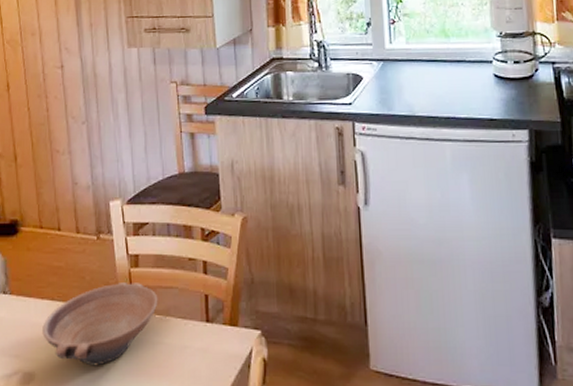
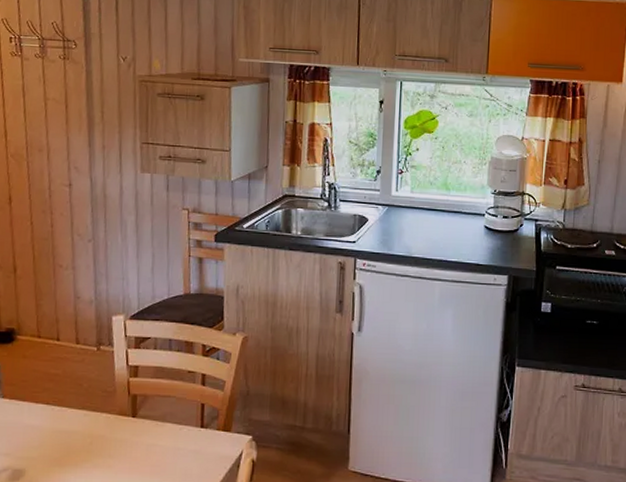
bowl: present [42,283,158,366] -> none [35,390,156,465]

